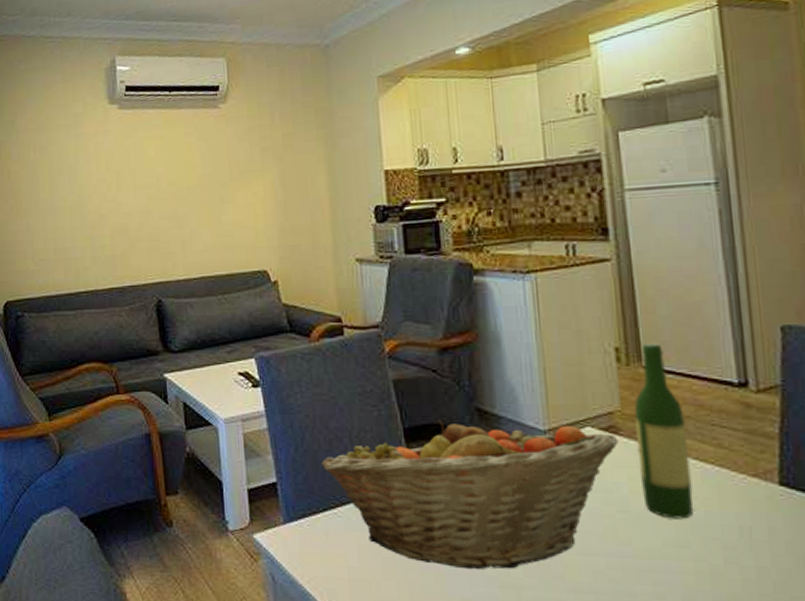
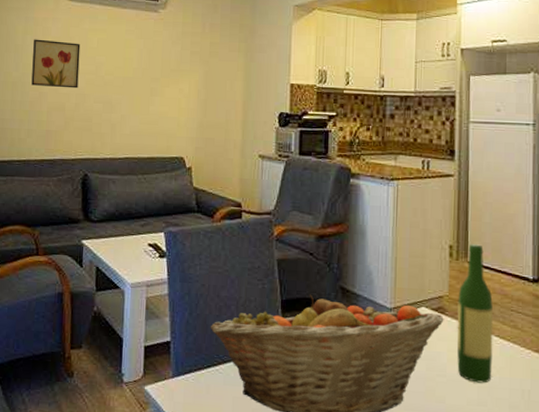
wall art: none [86,155,140,208] -> present [31,39,81,89]

